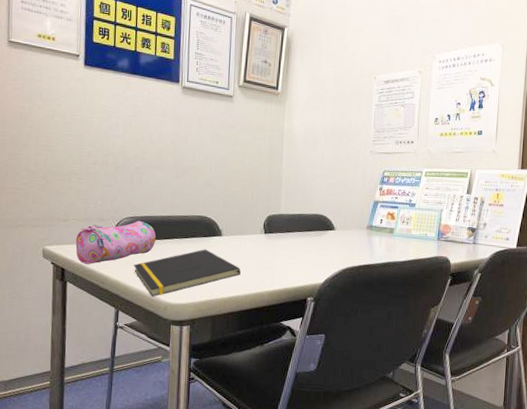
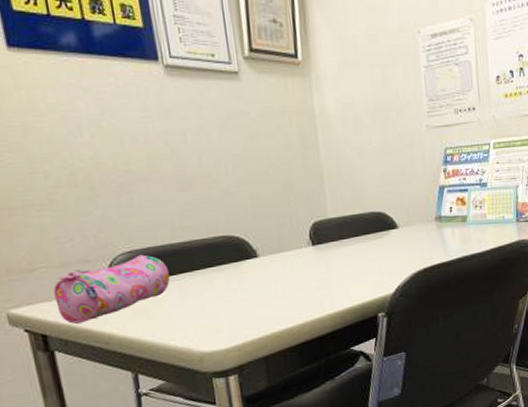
notepad: present [133,249,242,297] -> none [145,277,292,349]

